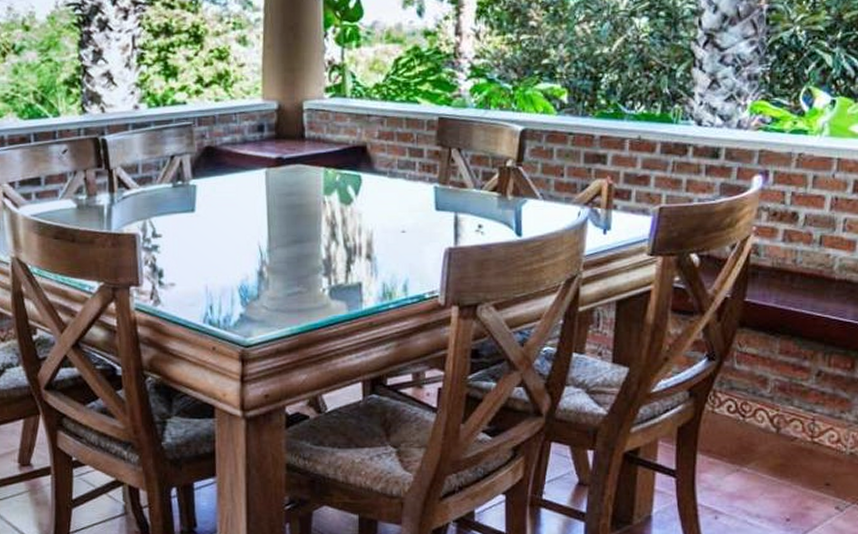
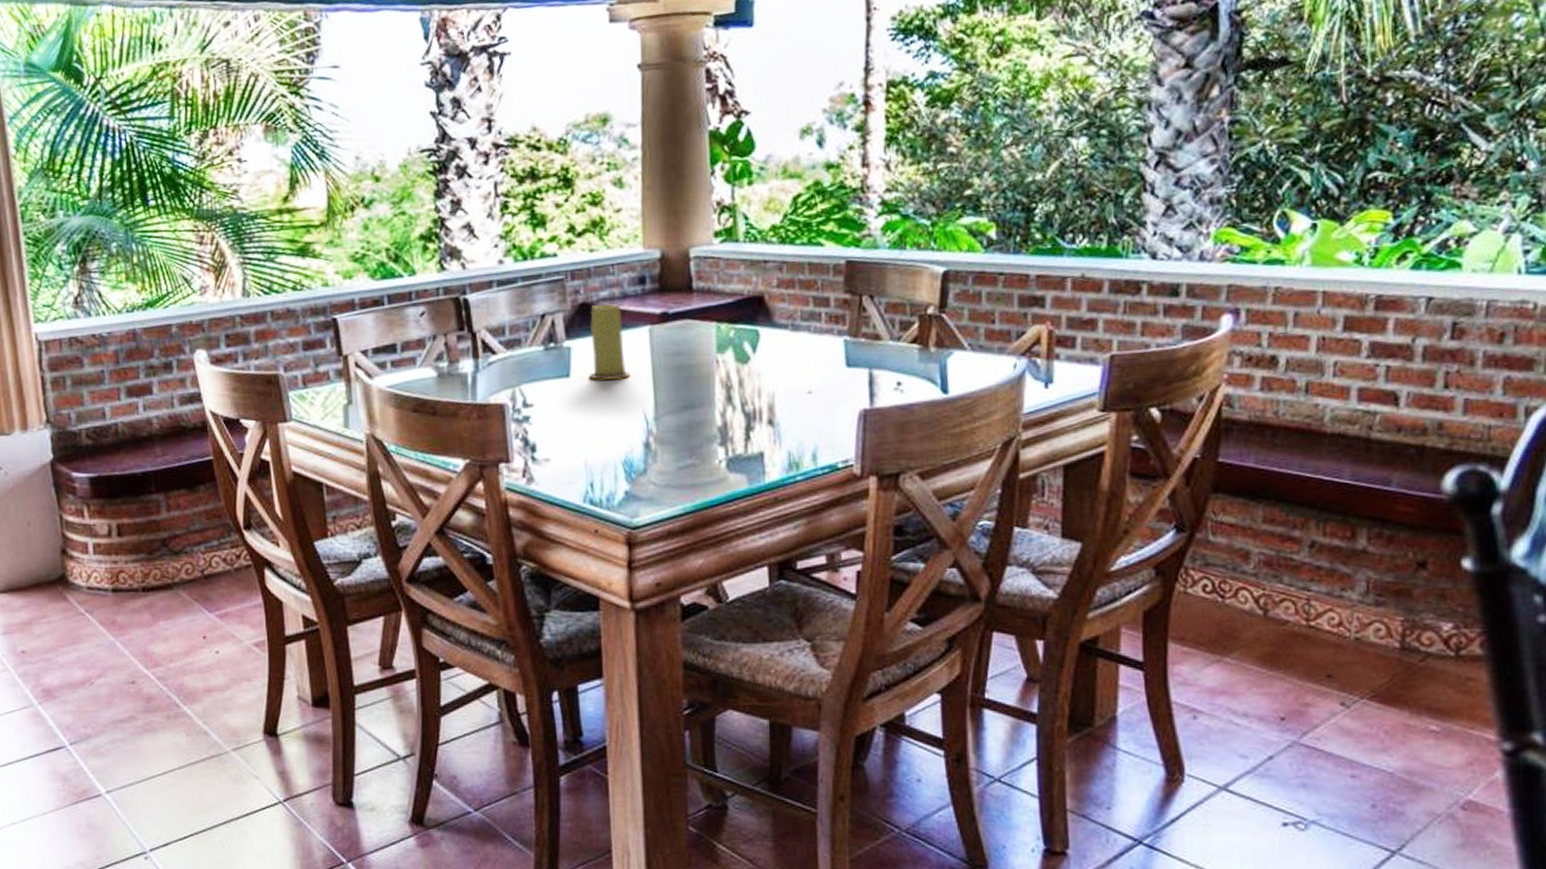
candle: none [211,147,249,215] -> present [589,303,631,380]

